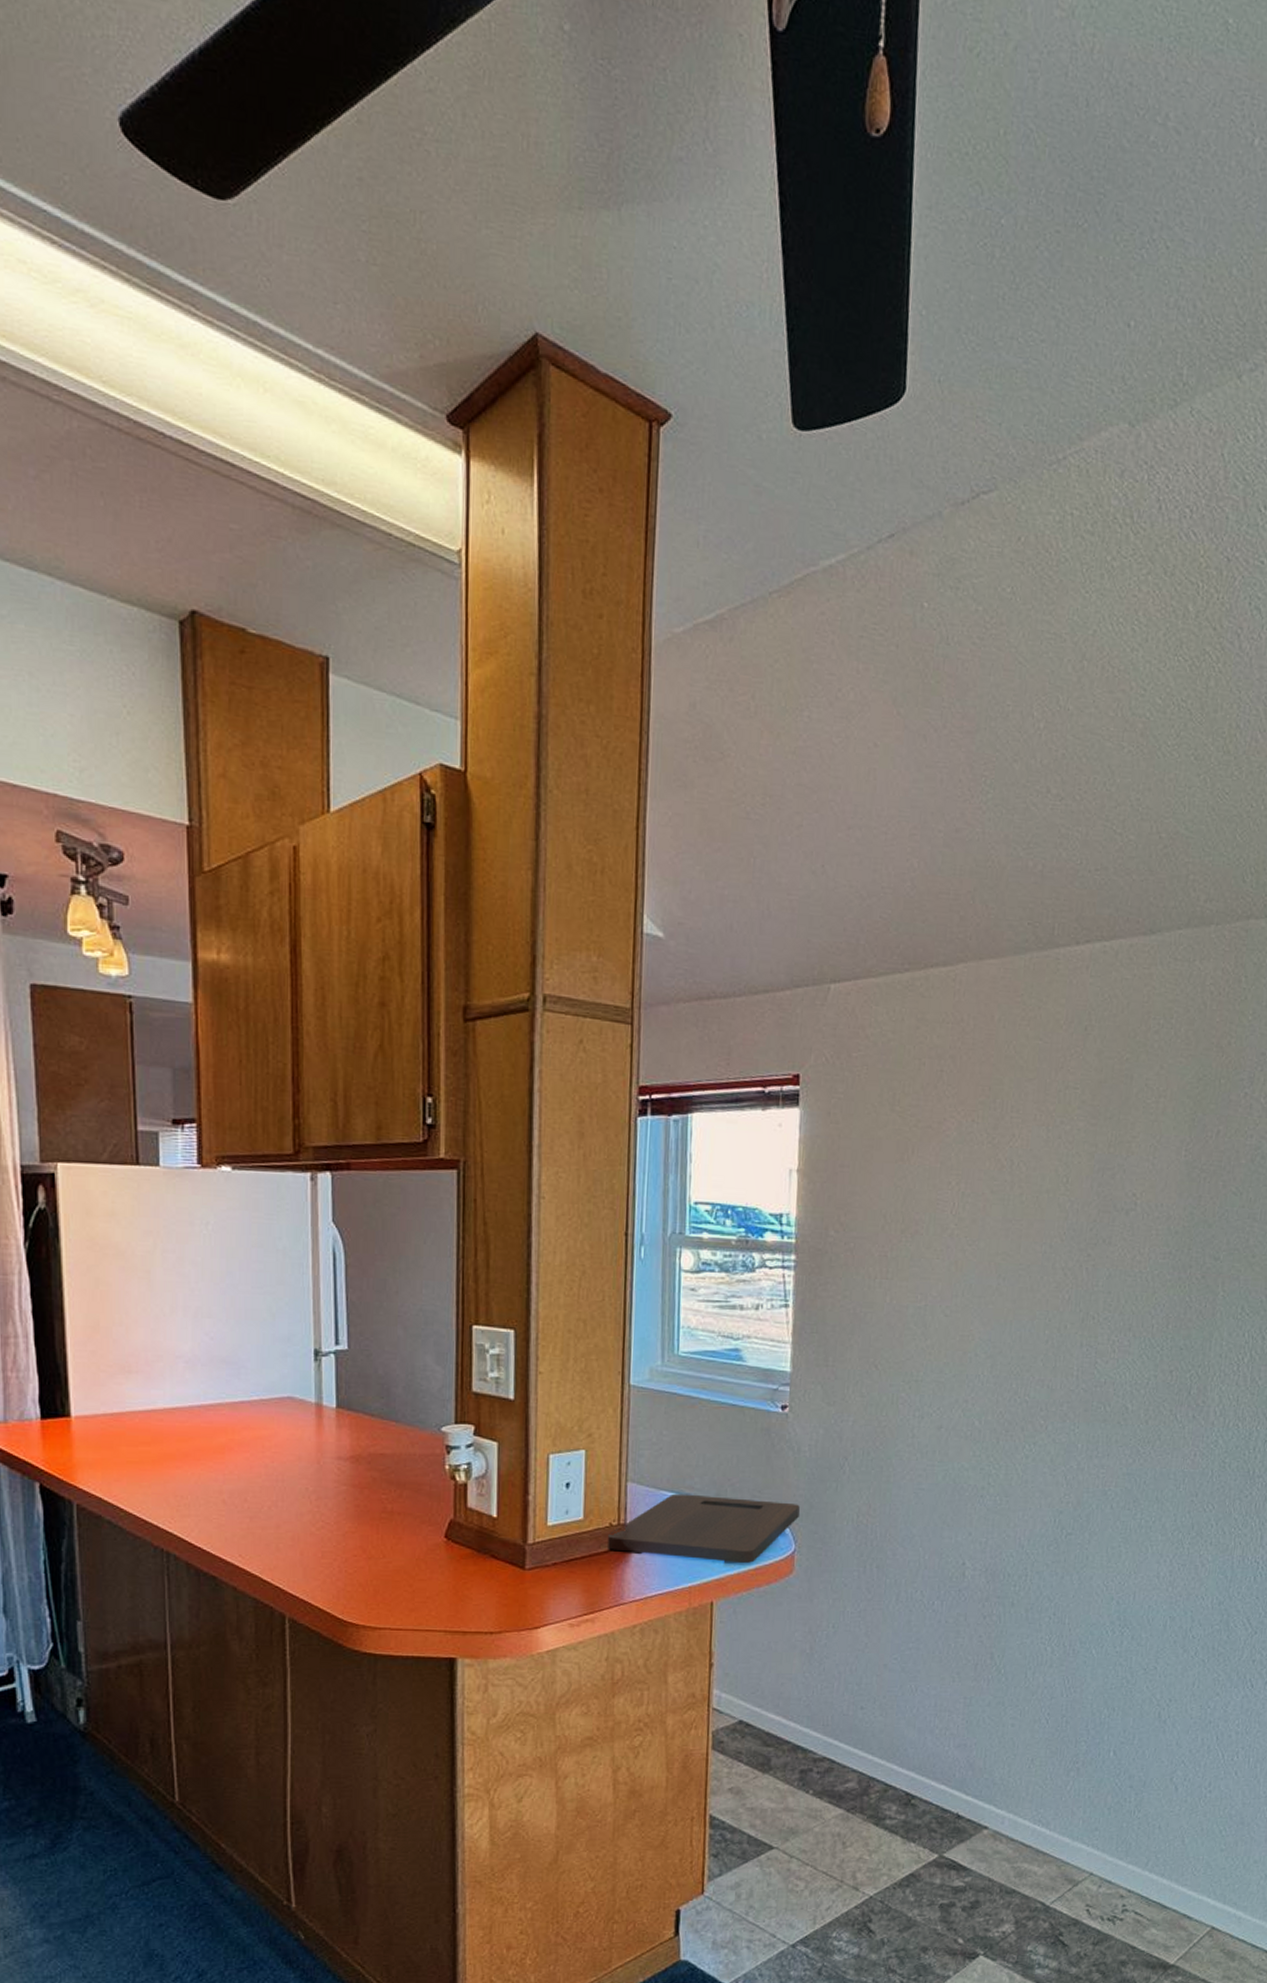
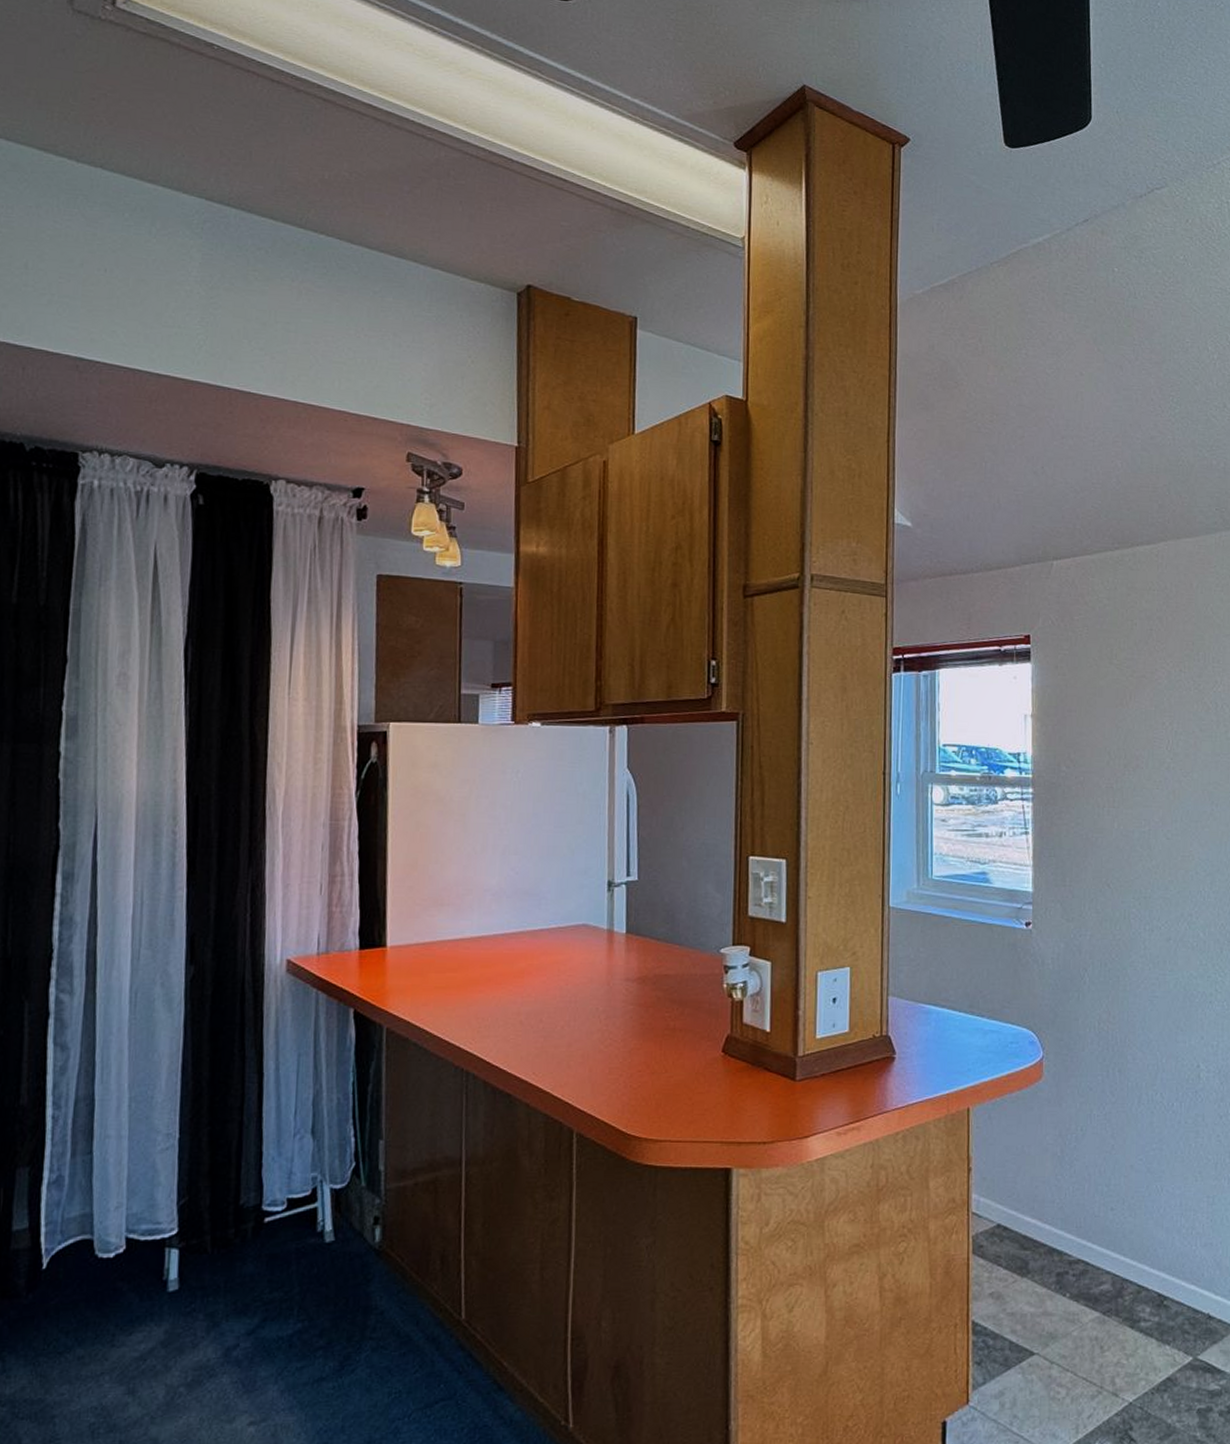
cutting board: present [608,1493,800,1564] -> none [871,1006,1047,1071]

